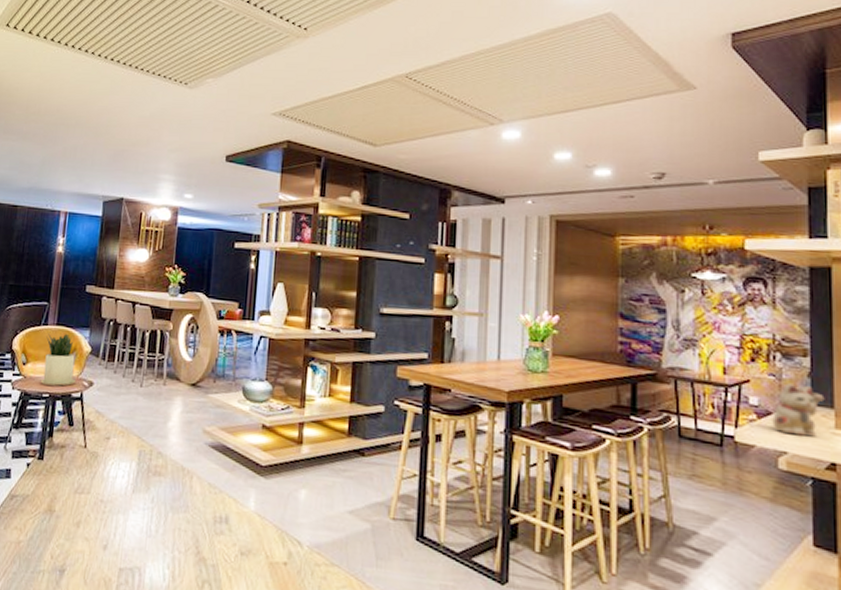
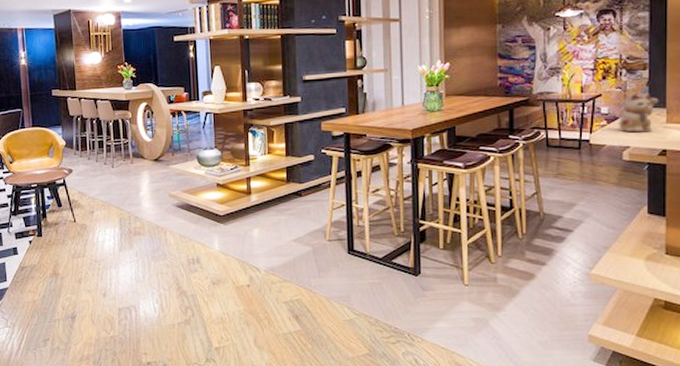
planter: present [40,333,77,387] -> none [25,132,58,178]

